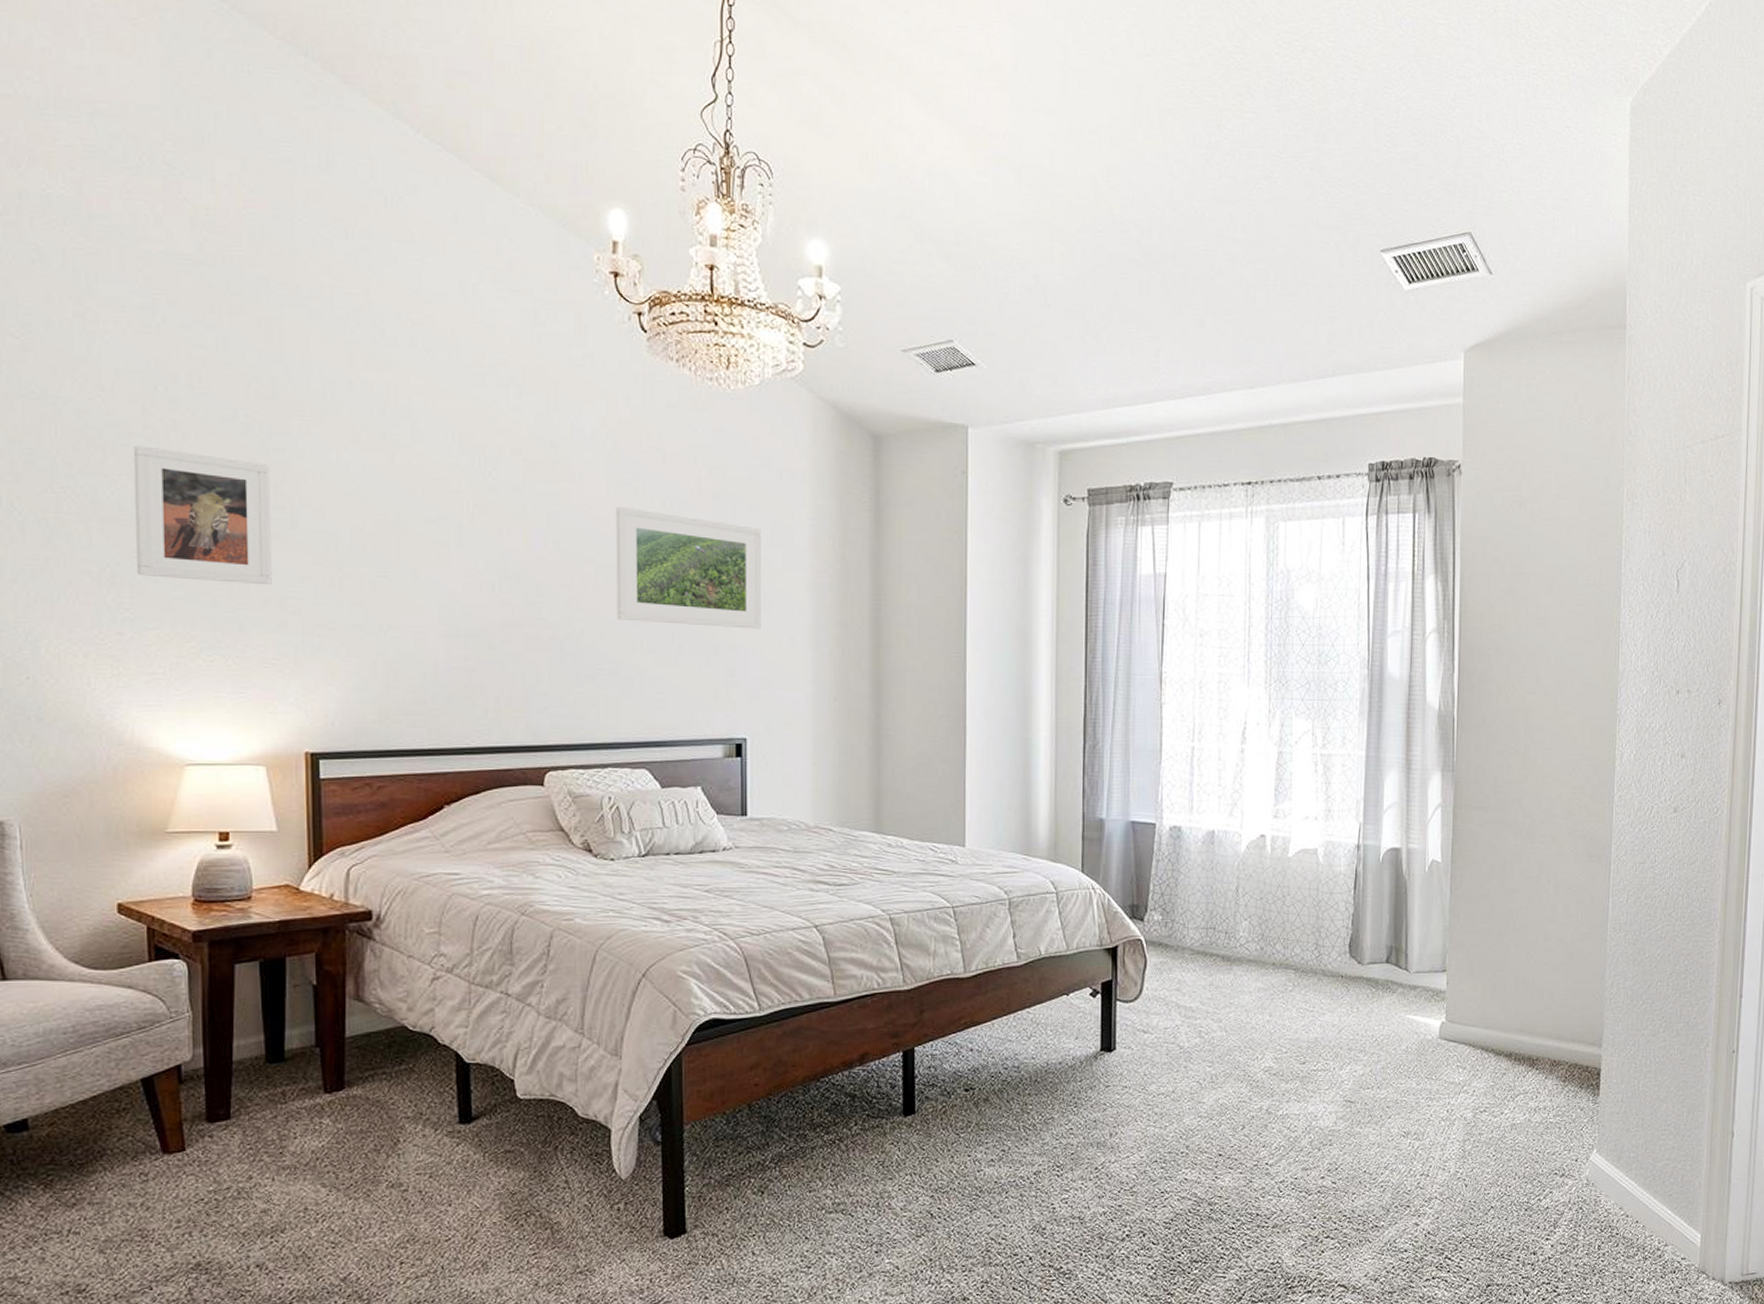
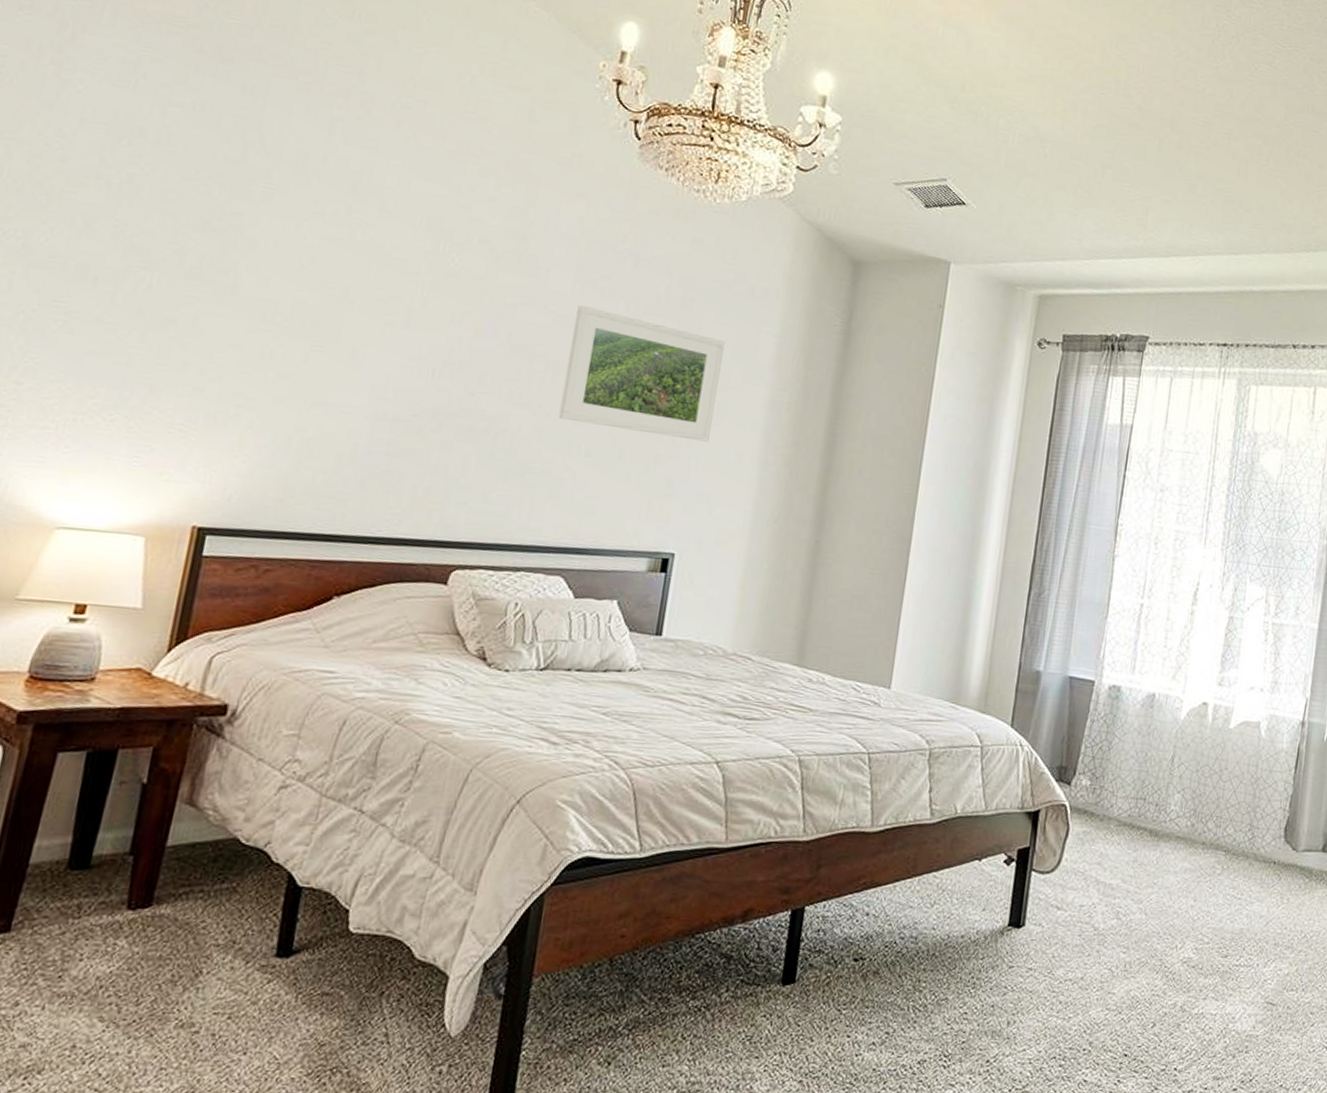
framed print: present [133,445,272,586] -> none [53,194,222,349]

